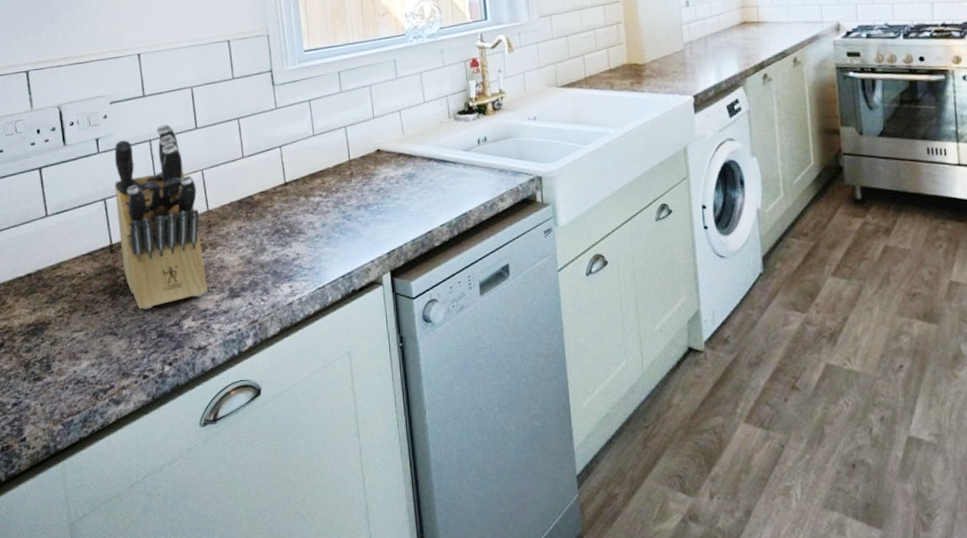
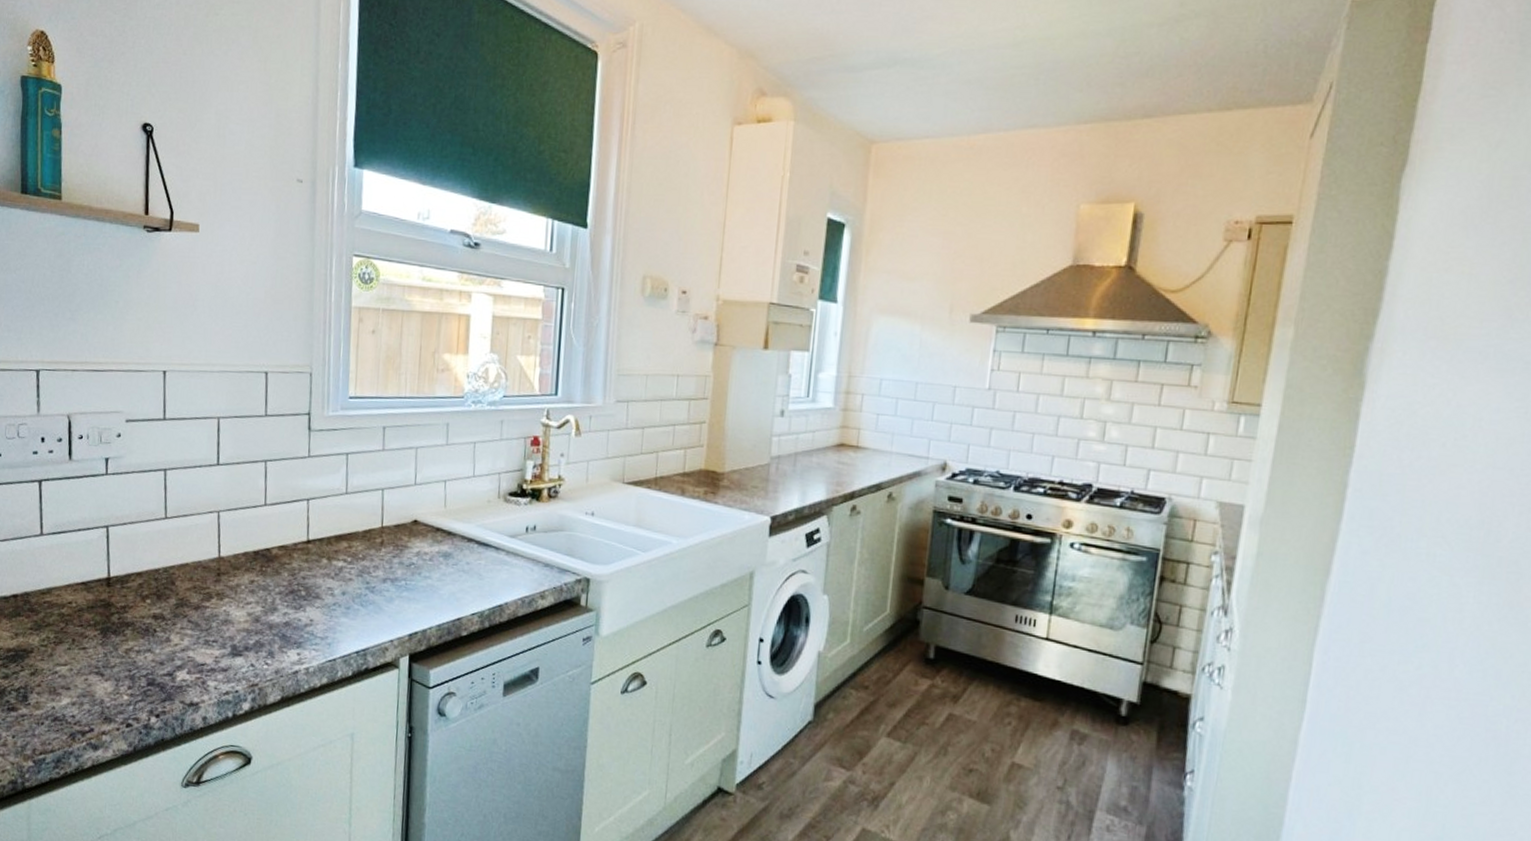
knife block: present [114,124,208,310] -> none [119,454,210,654]

